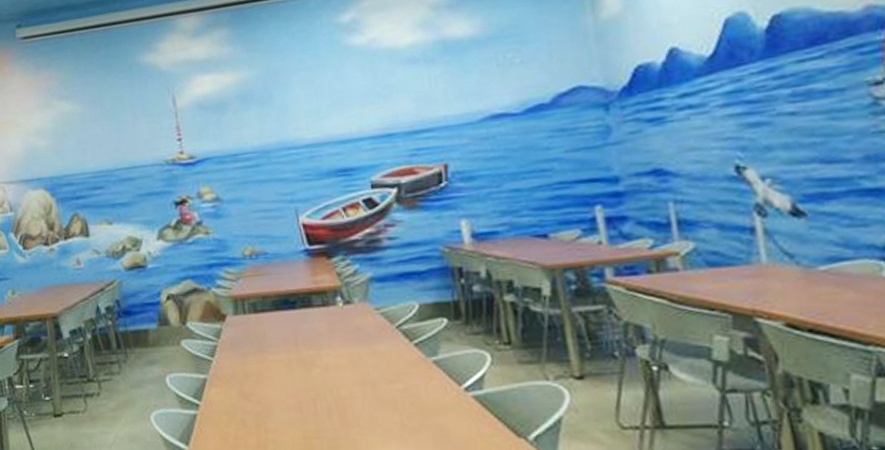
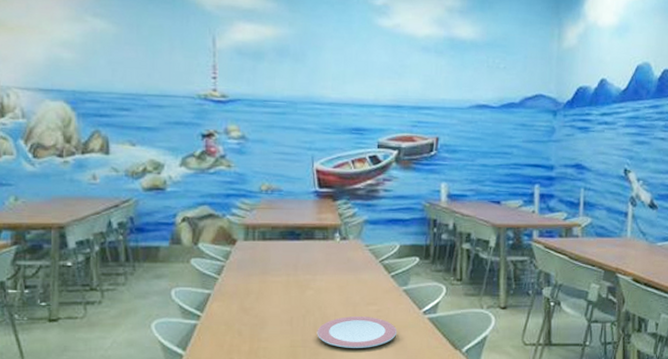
plate: none [332,398,434,438] -> present [317,316,397,348]

